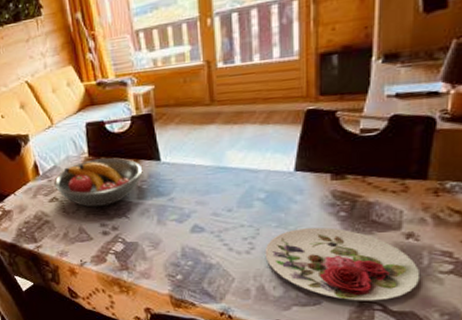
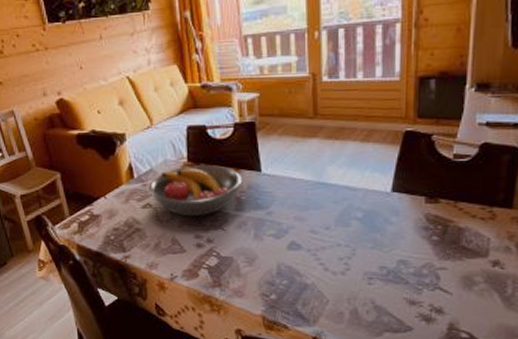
plate: present [265,227,421,301] -> none [359,251,505,329]

